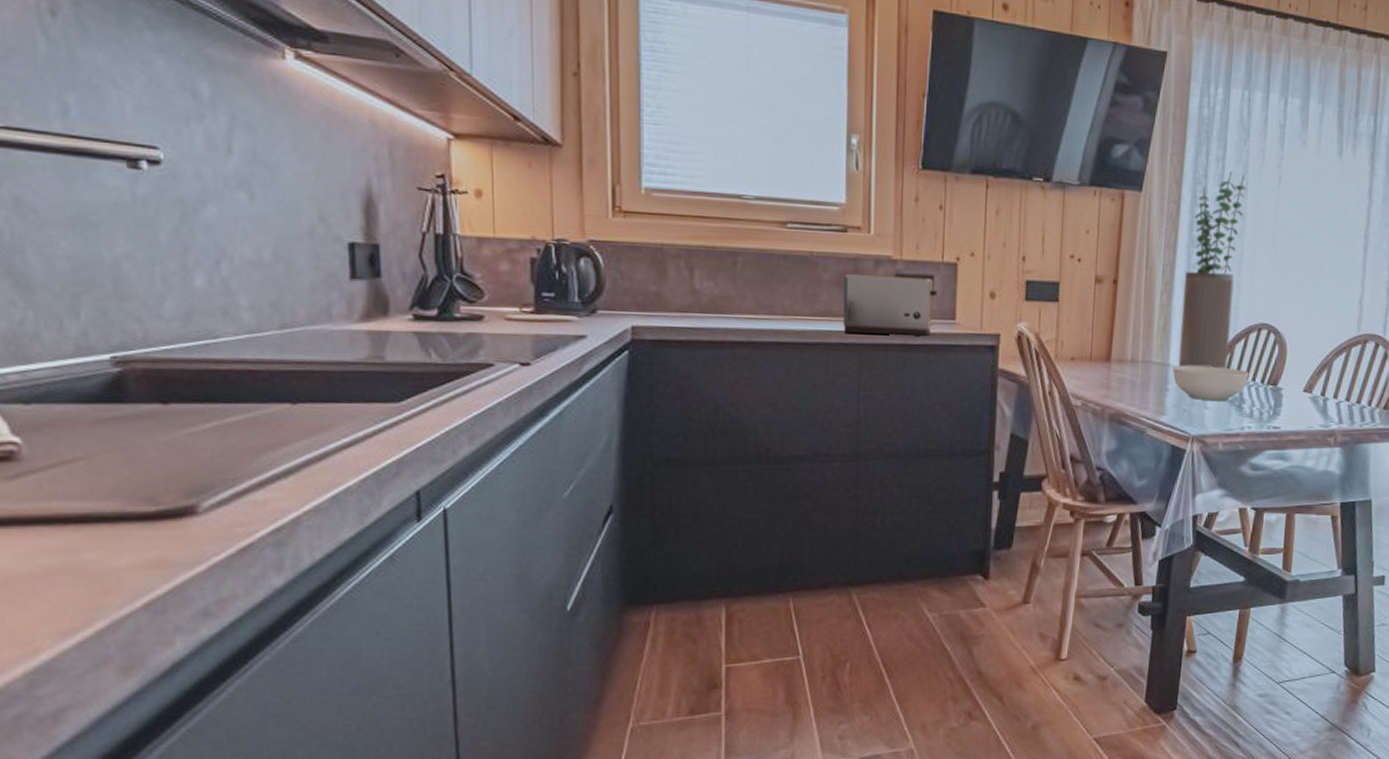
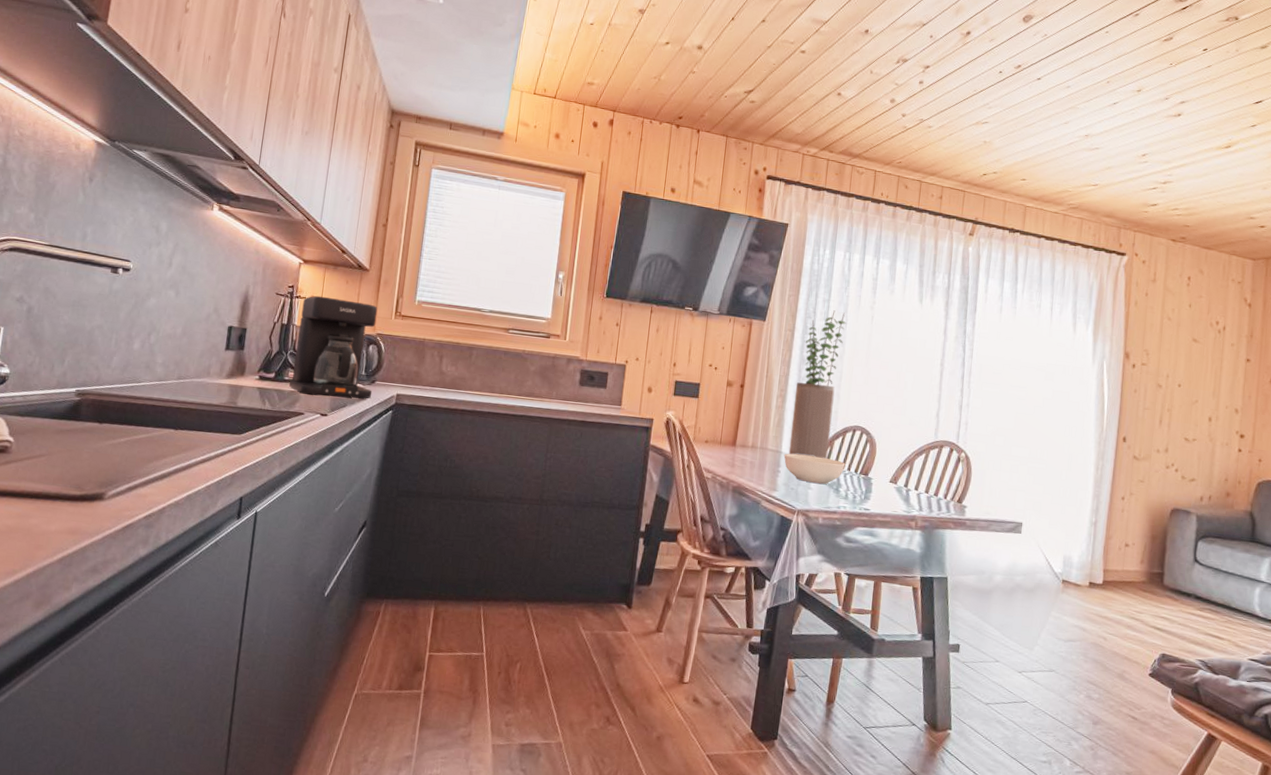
coffee maker: none [462,188,594,338] -> present [288,295,378,399]
toaster: present [843,273,938,337] -> none [541,367,610,417]

